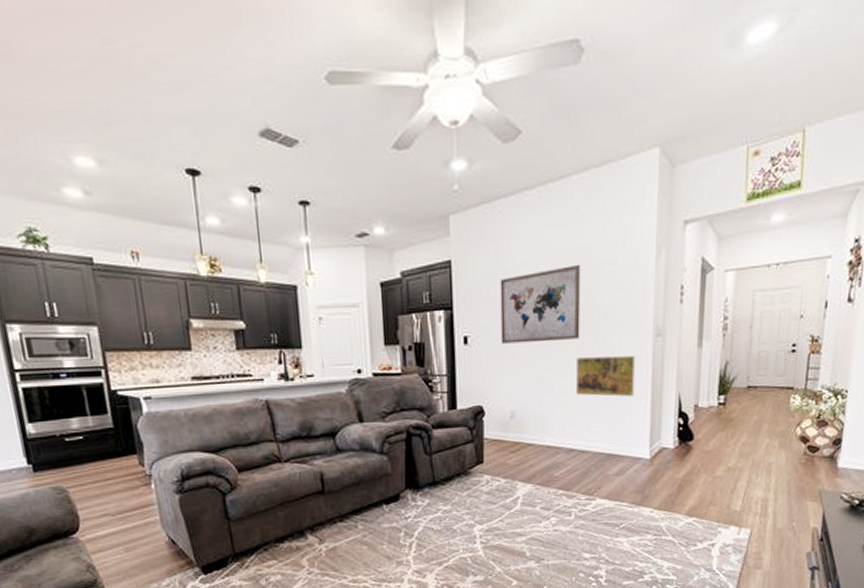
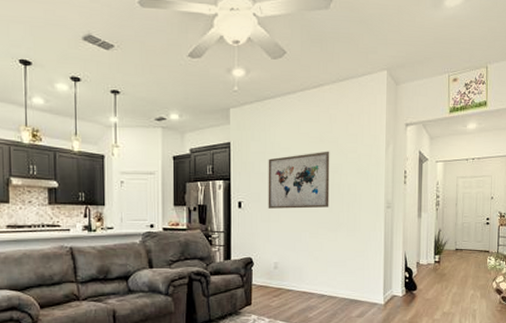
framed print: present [576,356,636,397] -> none [326,221,372,255]

